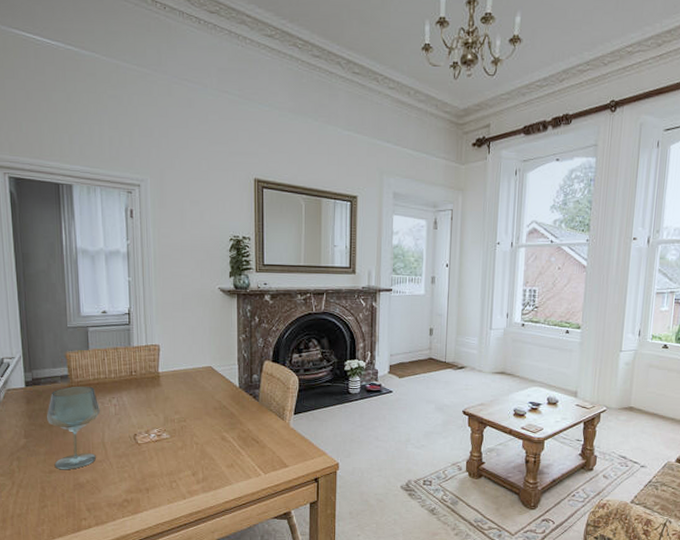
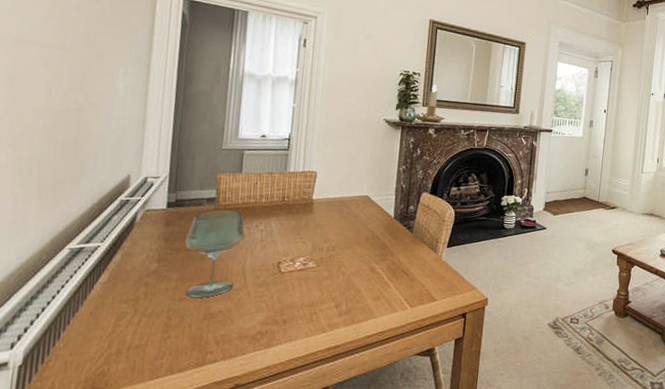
candlestick: none [249,247,280,289] -> present [414,83,445,123]

